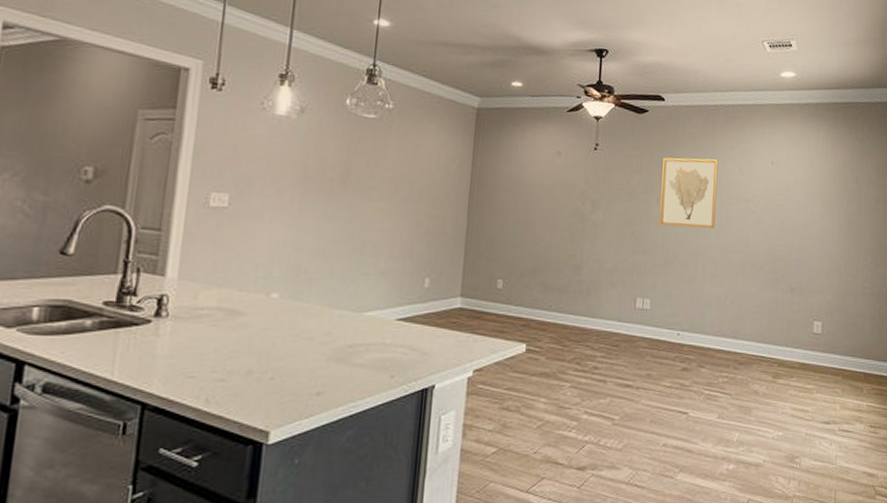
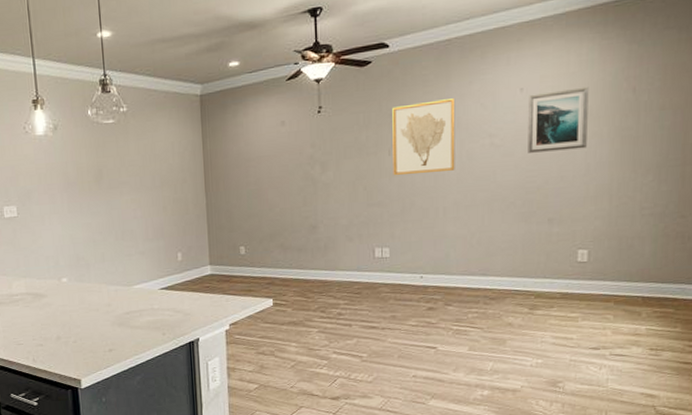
wall art: none [776,169,824,226] -> present [528,86,589,153]

